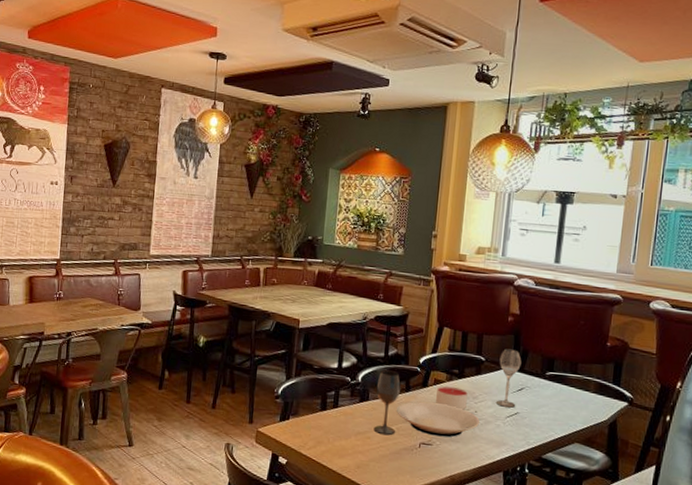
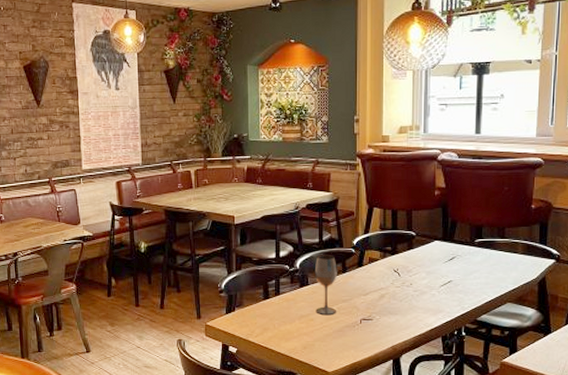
plate: present [396,401,480,437] -> none [335,279,415,311]
candle: present [436,385,468,410] -> none [372,263,402,284]
wineglass: present [497,348,522,408] -> none [429,221,451,277]

